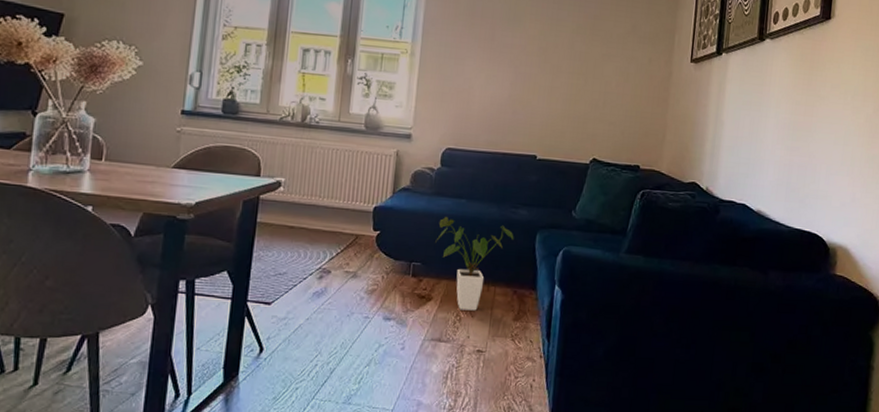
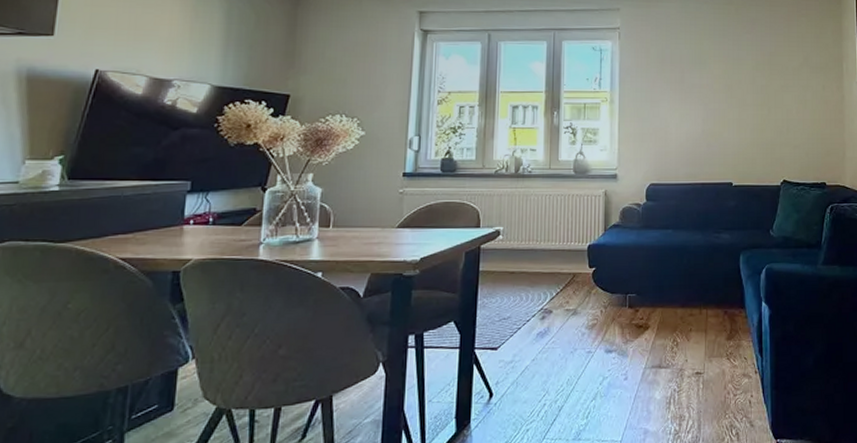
house plant: present [435,217,514,311] -> none [647,248,720,335]

